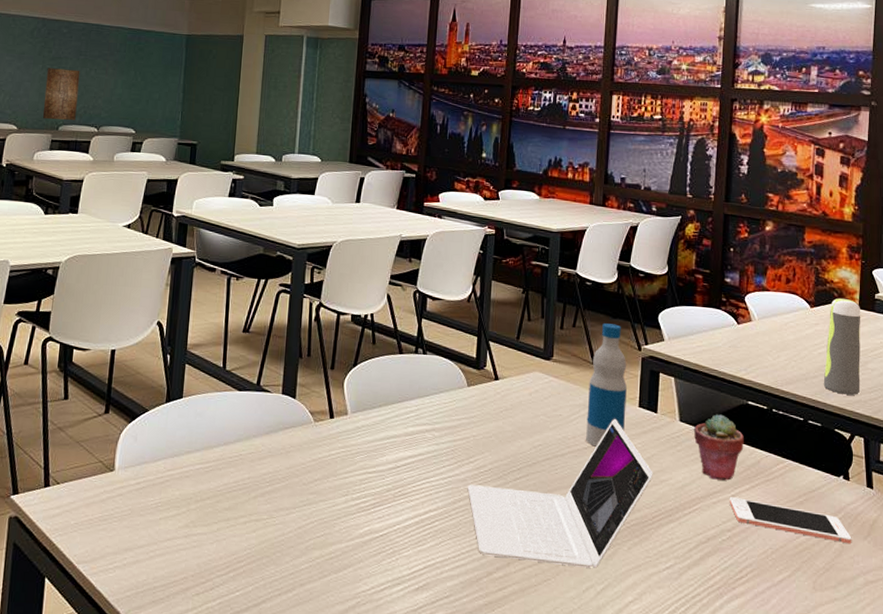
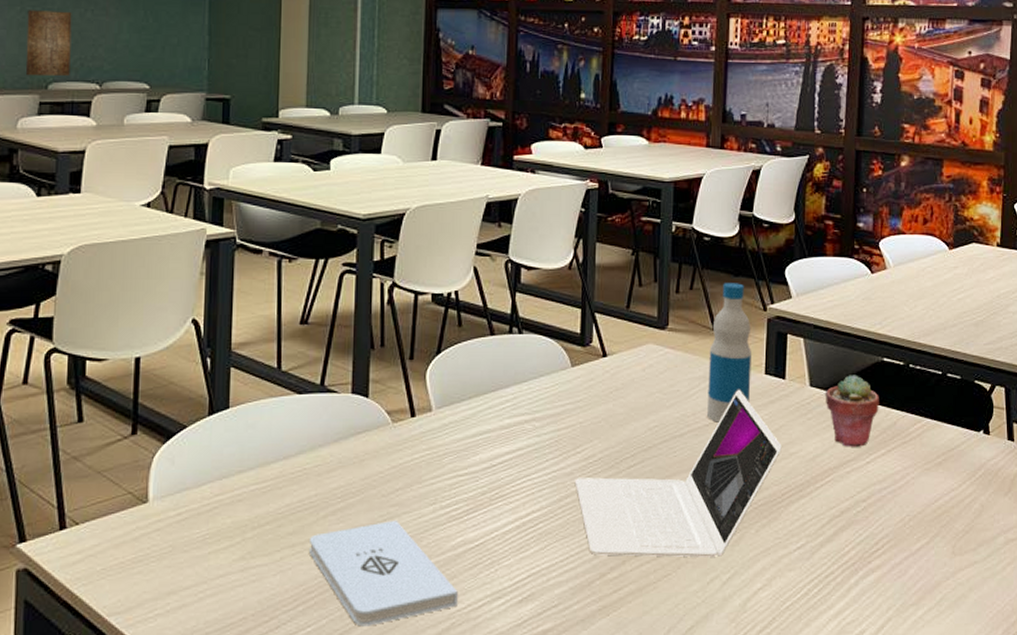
notepad: none [240,506,364,597] -> present [308,519,458,627]
cell phone: present [729,497,852,544] -> none [864,464,992,503]
water bottle: present [823,298,861,395] -> none [962,237,1002,342]

